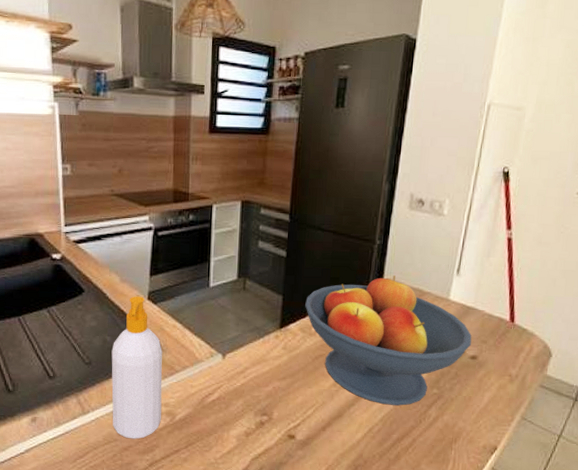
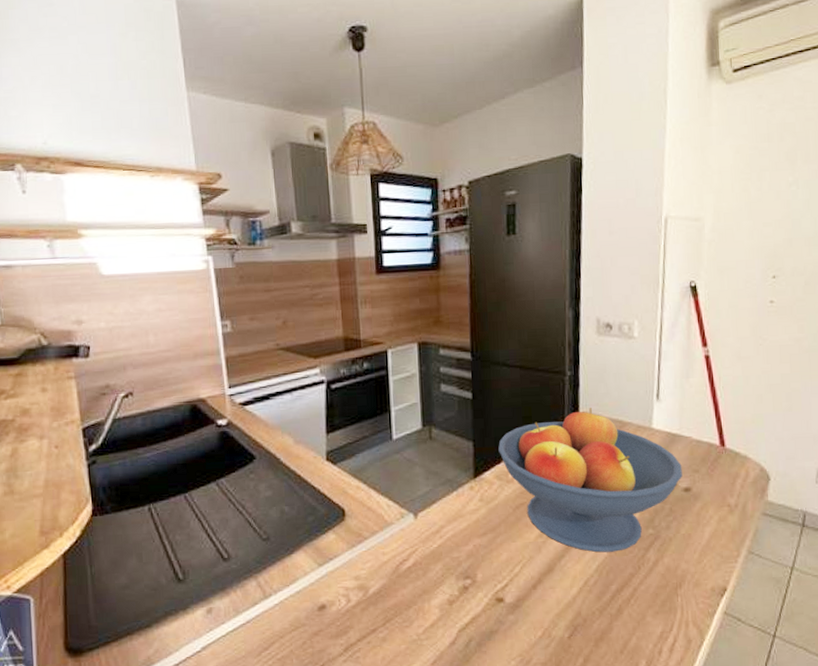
soap bottle: present [111,296,163,439] -> none [291,457,353,622]

